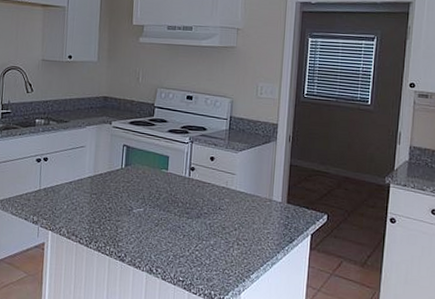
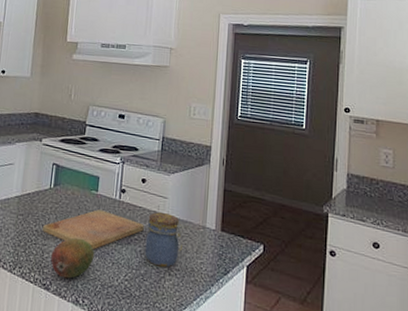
cutting board: none [116,187,213,223] -> present [43,209,144,249]
fruit: none [125,213,166,251] -> present [51,237,95,279]
jar: none [214,188,251,238] -> present [144,212,183,268]

